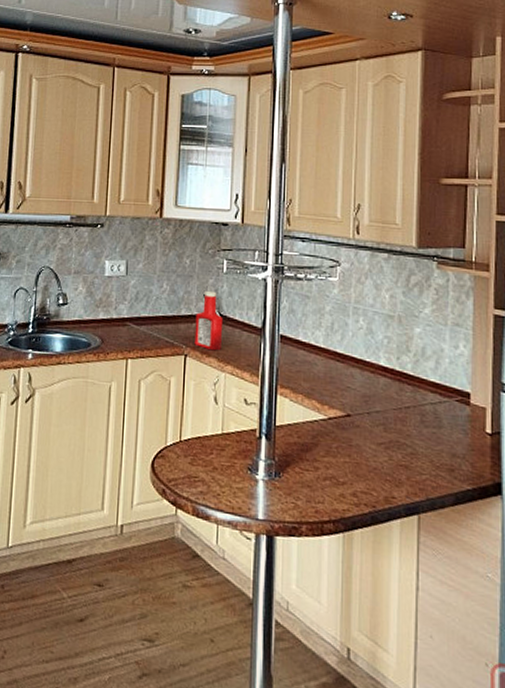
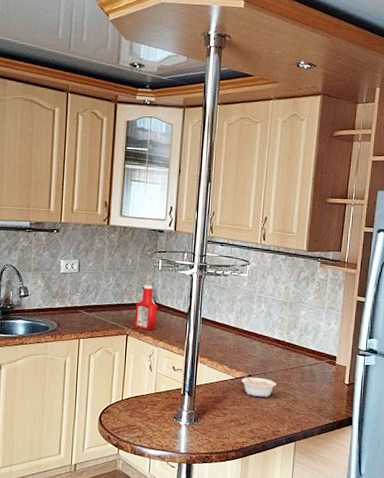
legume: none [337,411,387,448] -> present [241,373,277,398]

